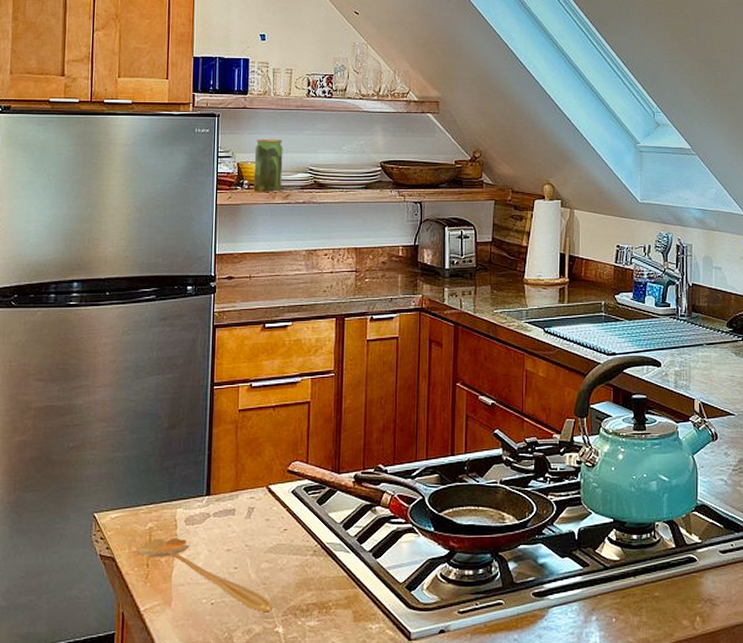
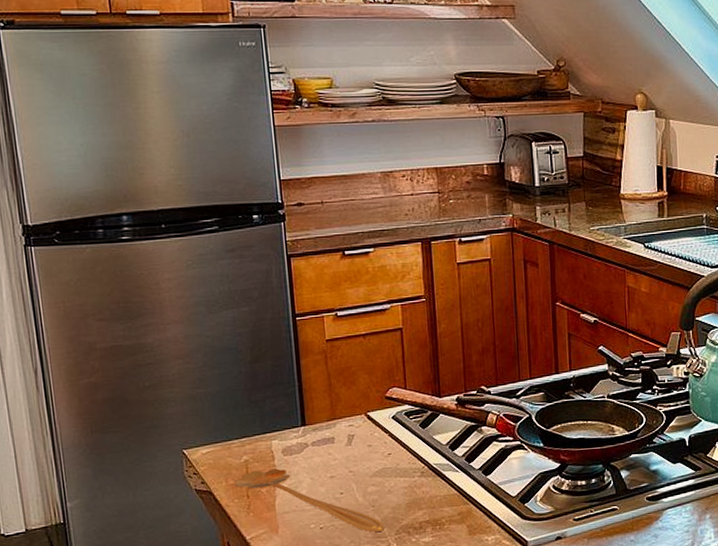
jar: present [253,139,283,192] -> none [310,52,347,110]

